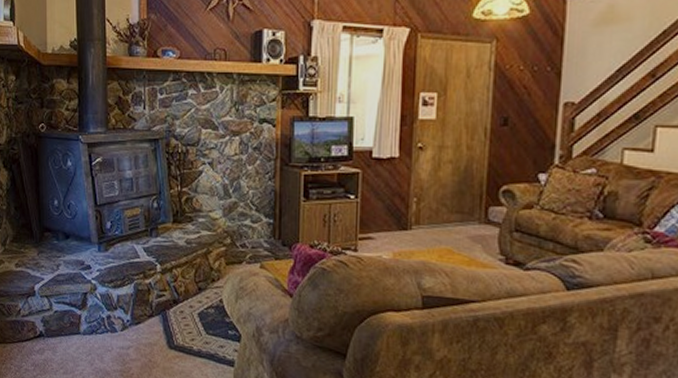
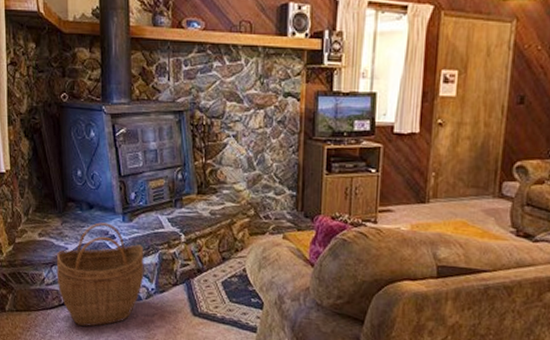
woven basket: none [32,252,120,360] -> present [56,222,144,327]

